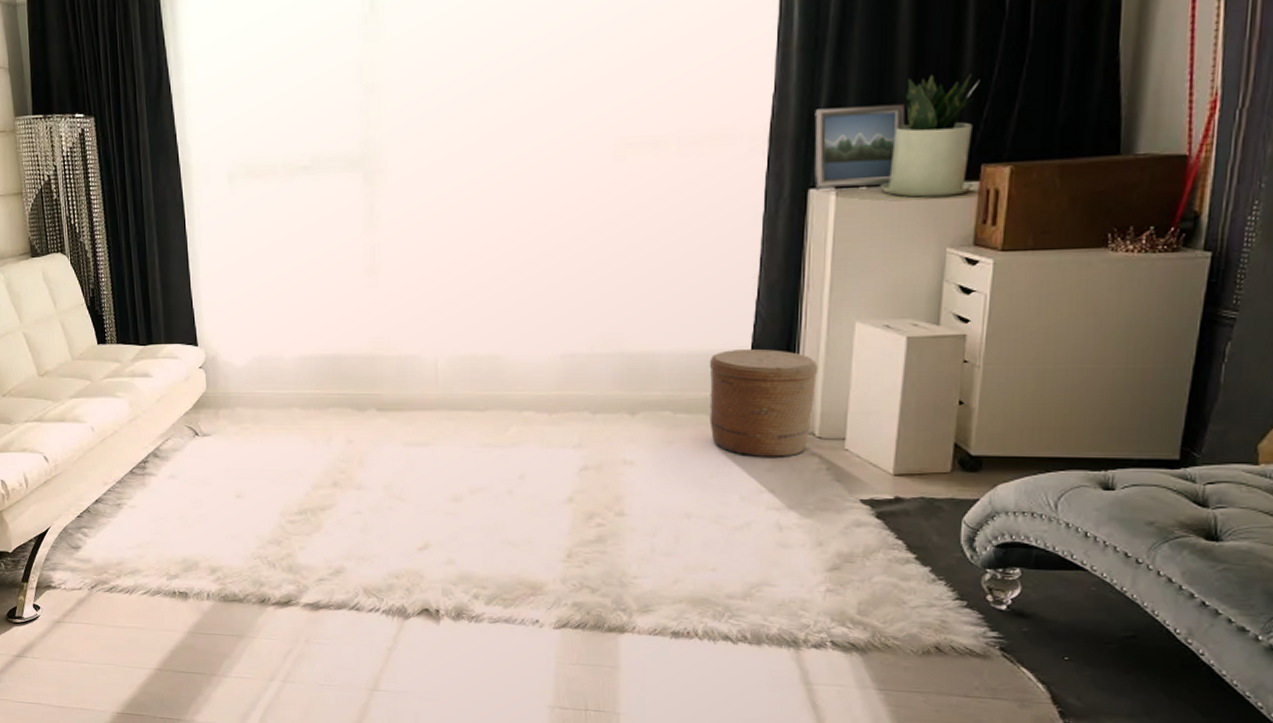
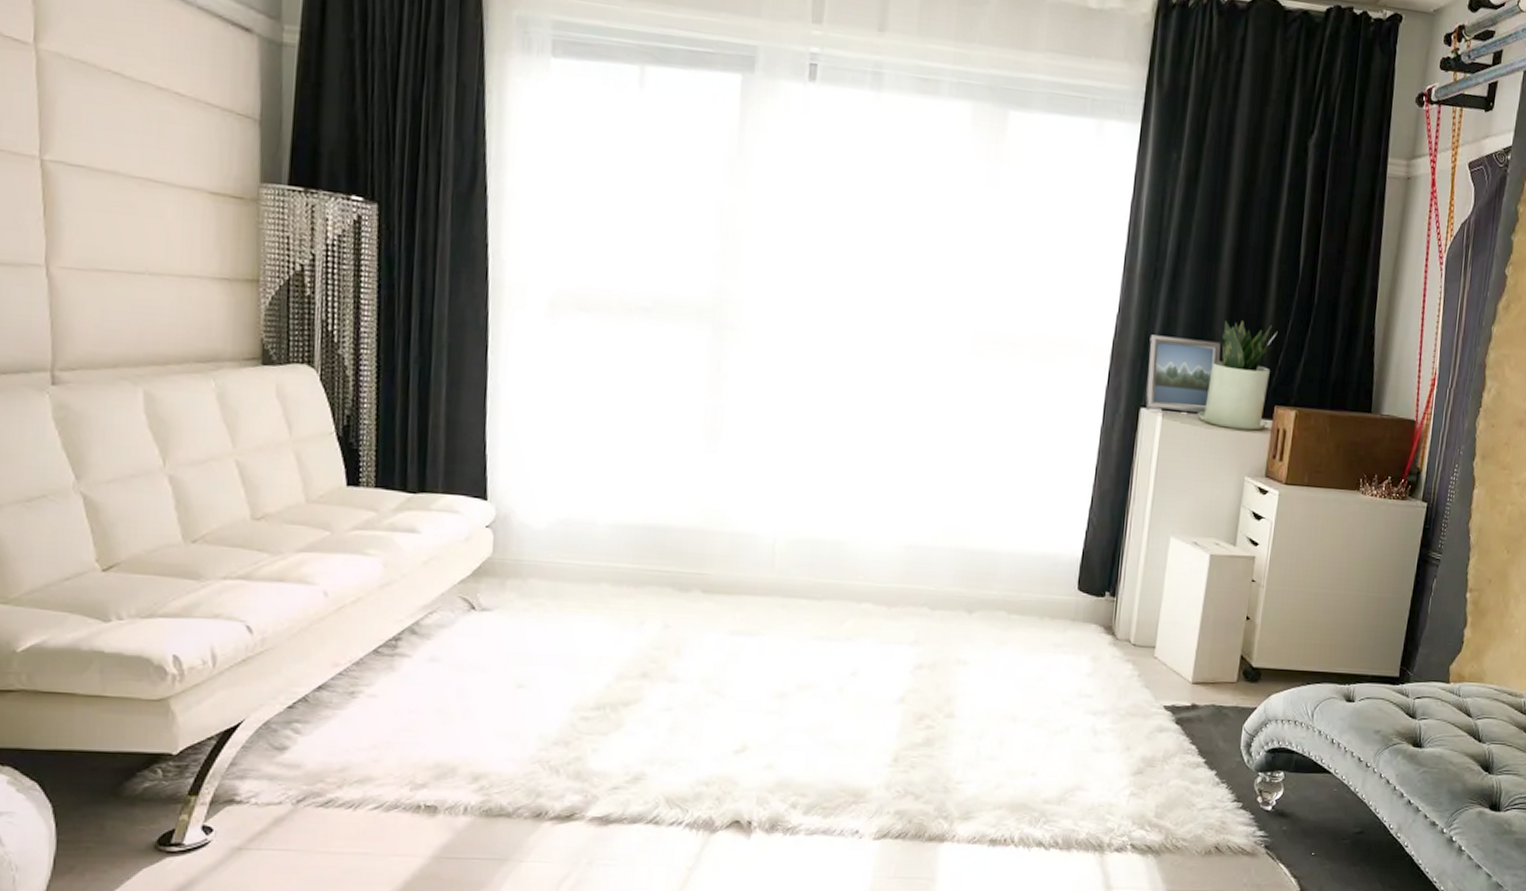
basket: present [709,349,819,457] -> none [1040,554,1138,663]

